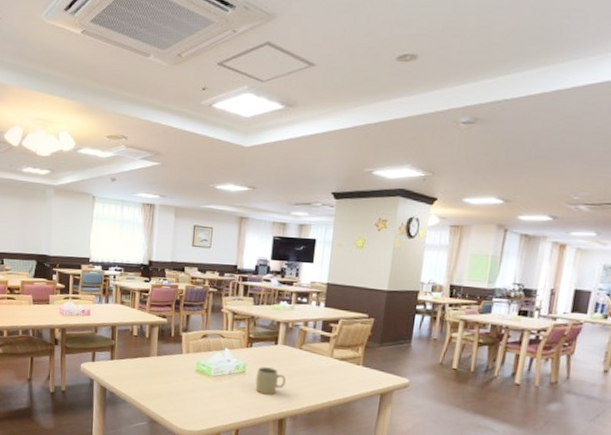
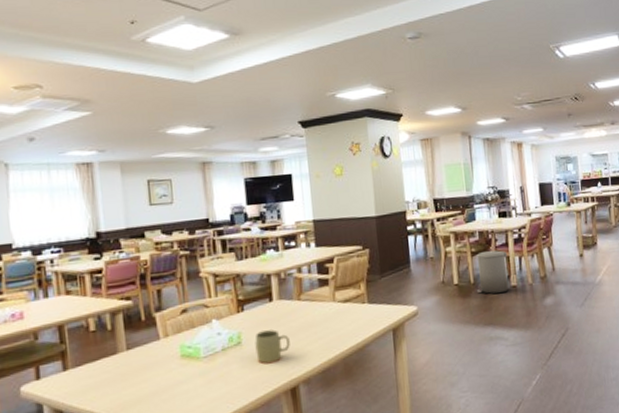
pedal bin: none [474,345,517,389] -> present [476,250,509,295]

